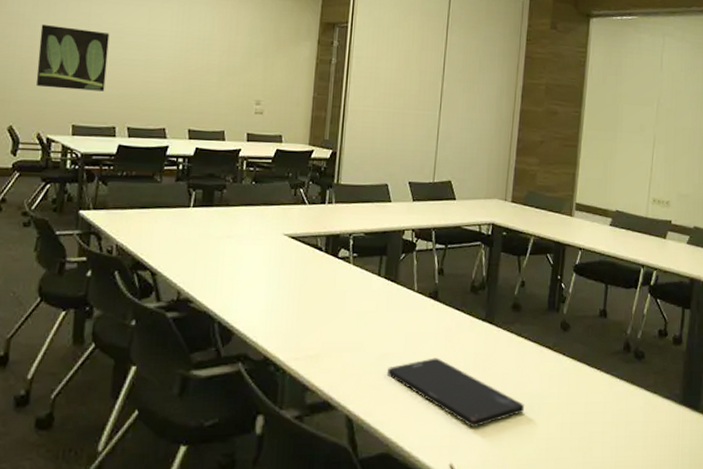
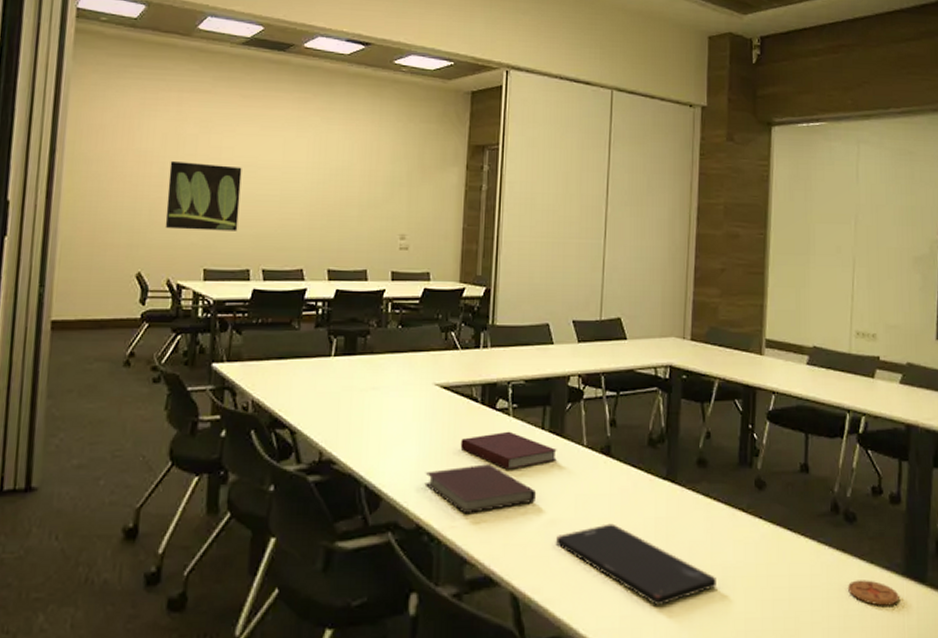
notebook: none [272,305,372,347] -> present [424,464,537,513]
notebook: none [305,277,391,311] -> present [460,431,557,470]
coaster: none [634,407,676,429] -> present [848,580,899,606]

